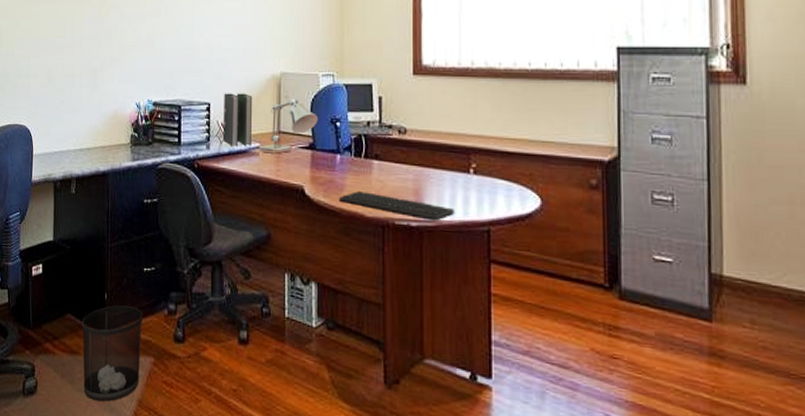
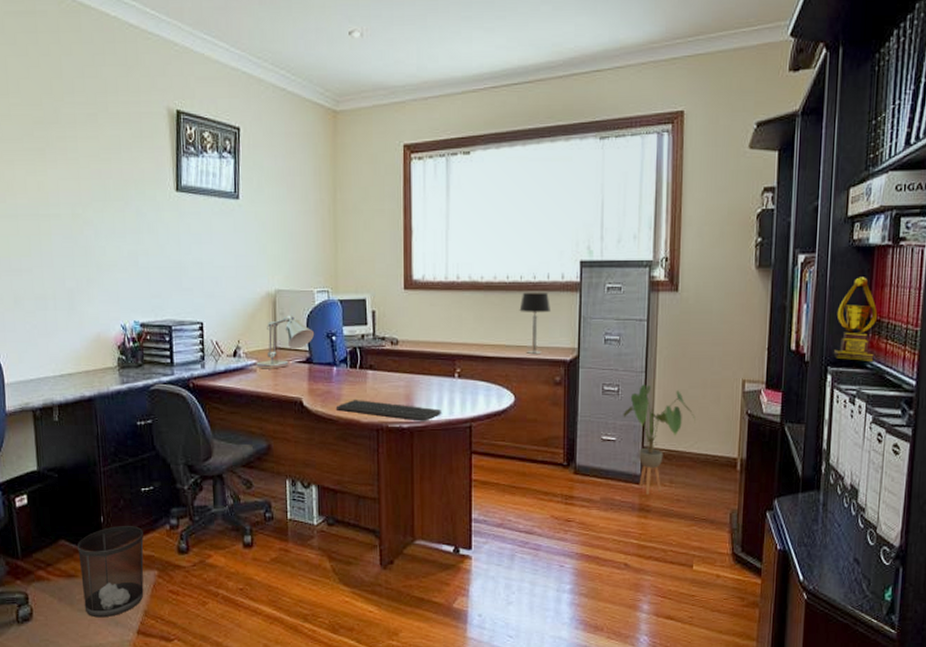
binder: present [222,93,253,147] -> none [217,311,249,364]
table lamp: none [544,80,582,151] -> present [519,292,550,354]
house plant: none [680,195,782,336] -> present [623,384,696,495]

